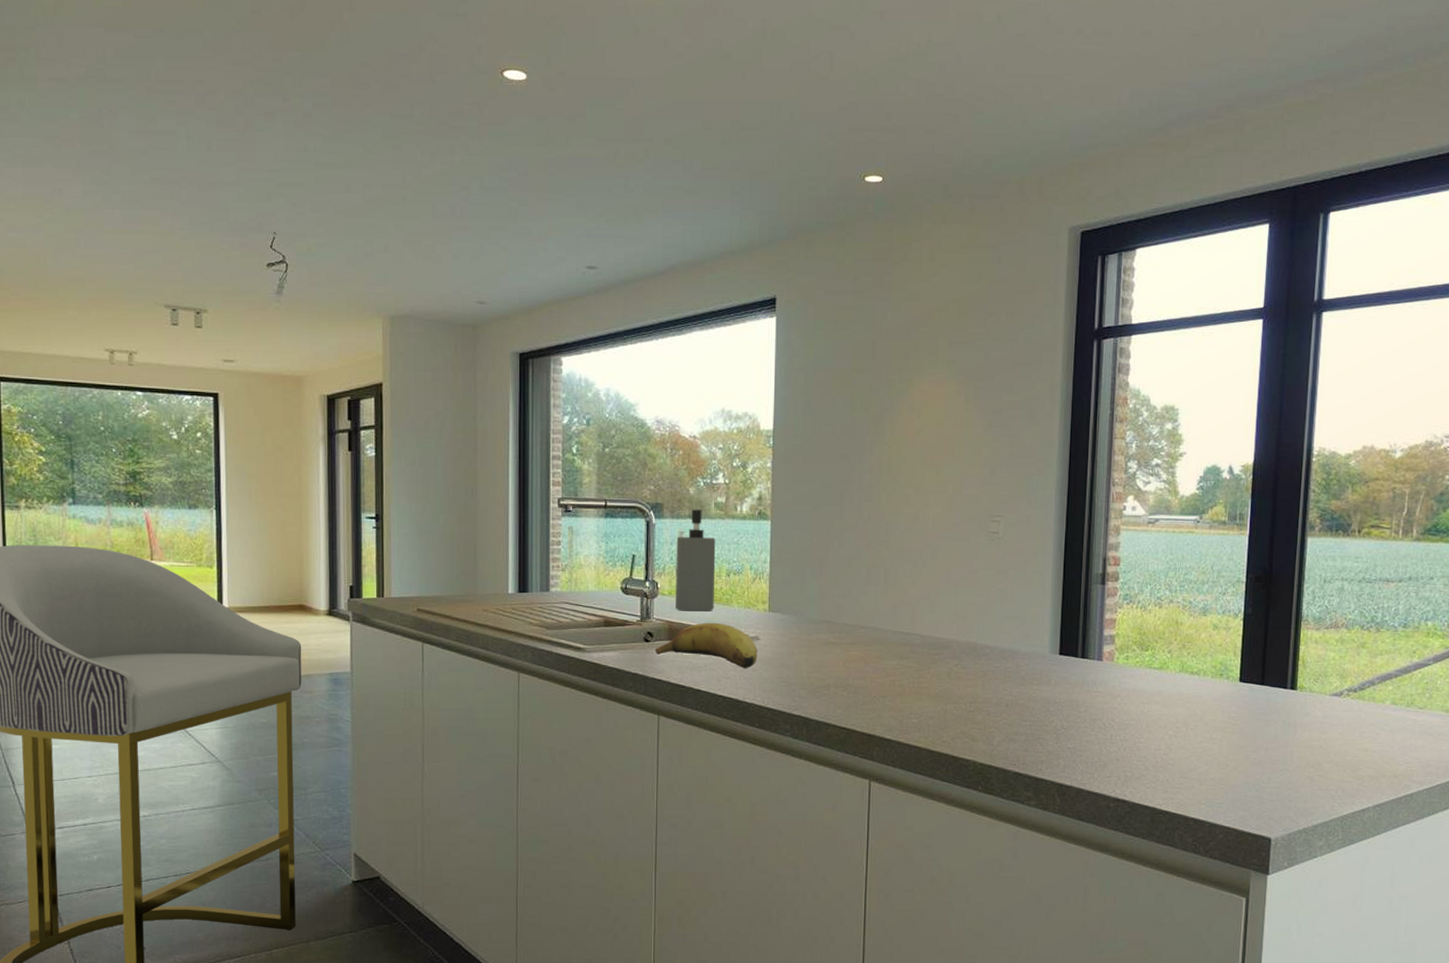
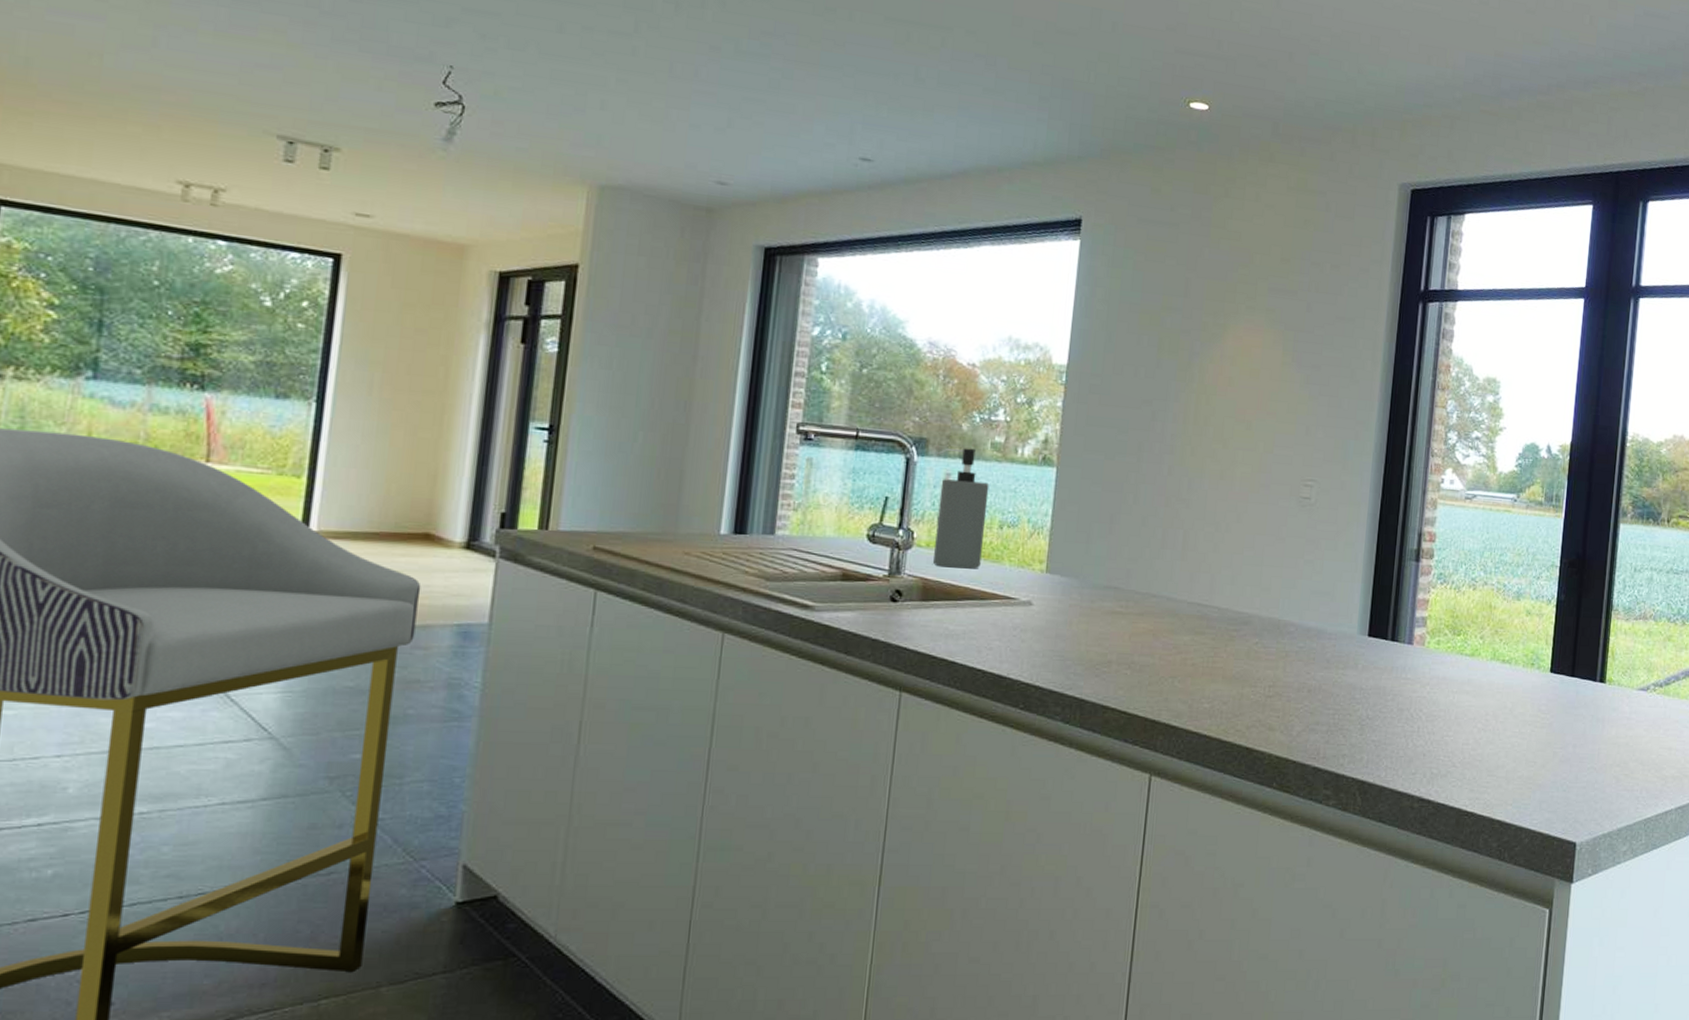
fruit: present [655,622,758,668] -> none [902,581,1029,638]

